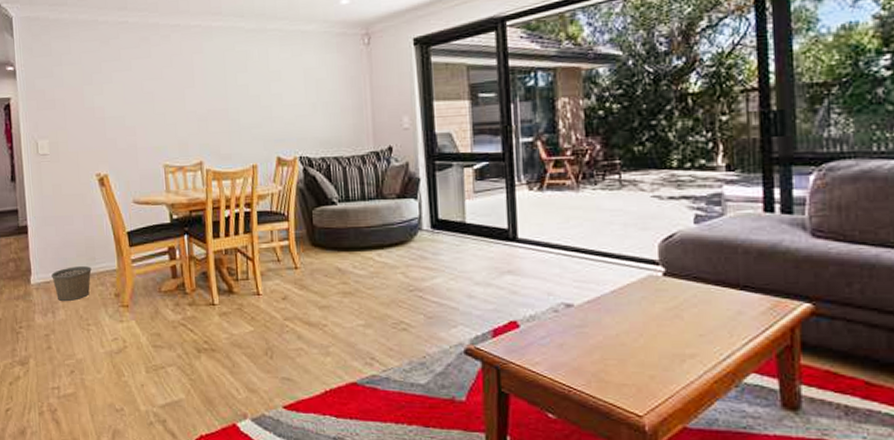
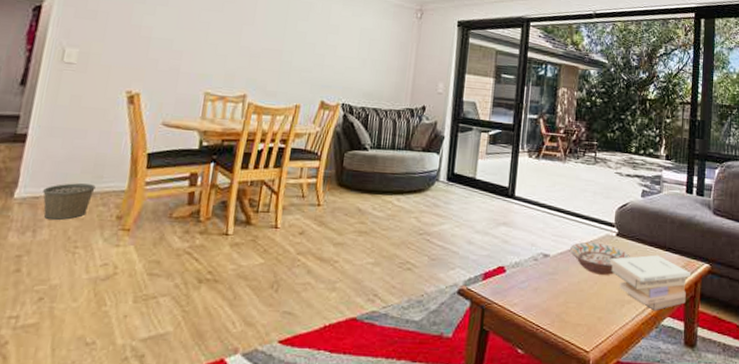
decorative bowl: none [600,285,687,325] -> present [570,241,630,275]
books: none [657,296,784,367] -> present [609,255,692,311]

